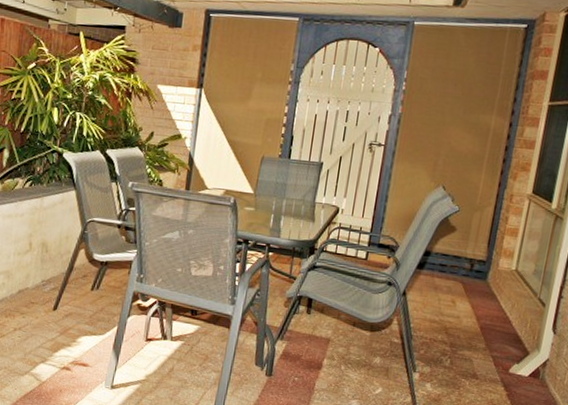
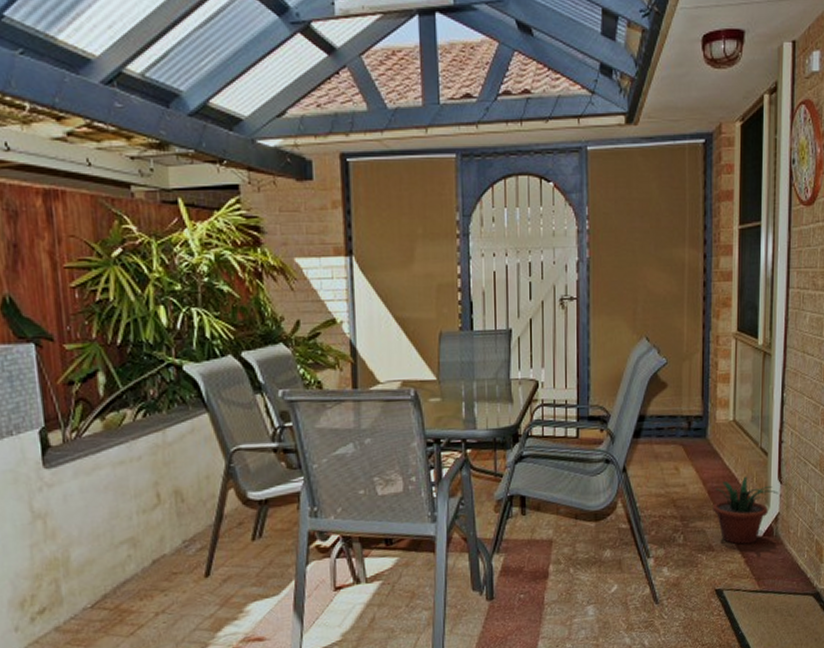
potted plant: none [482,320,551,381] -> present [713,476,779,545]

